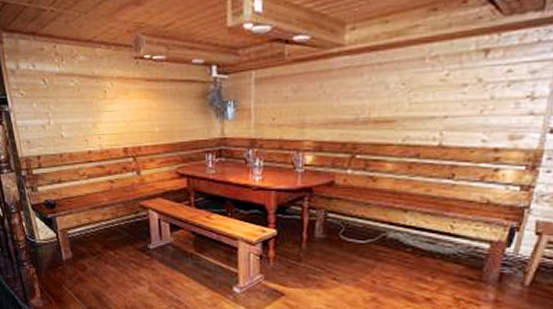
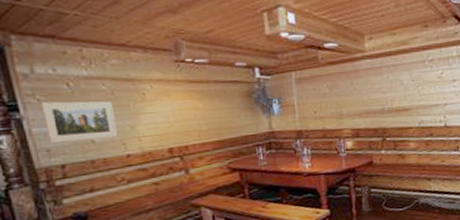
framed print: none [24,96,82,135] -> present [41,101,118,143]

